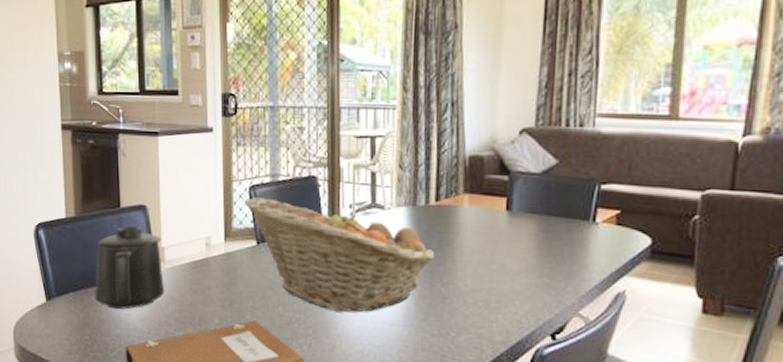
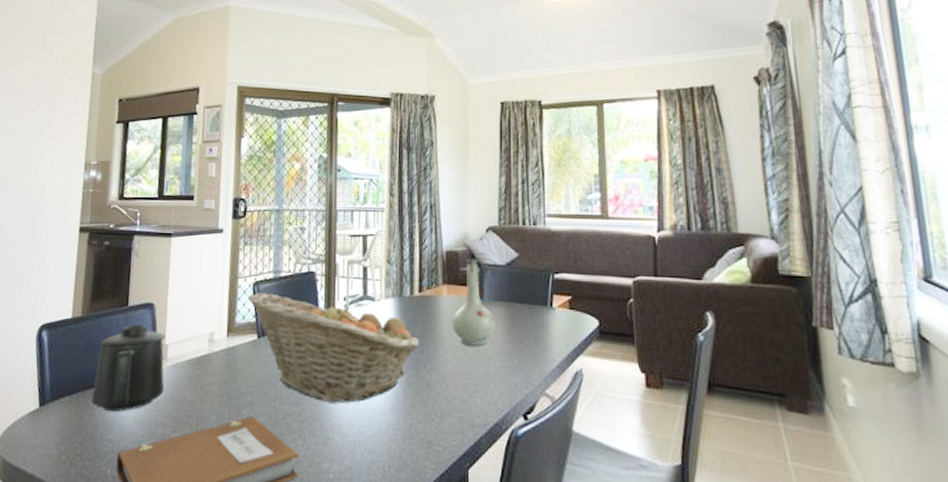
vase: none [472,164,526,262] -> present [451,258,497,346]

